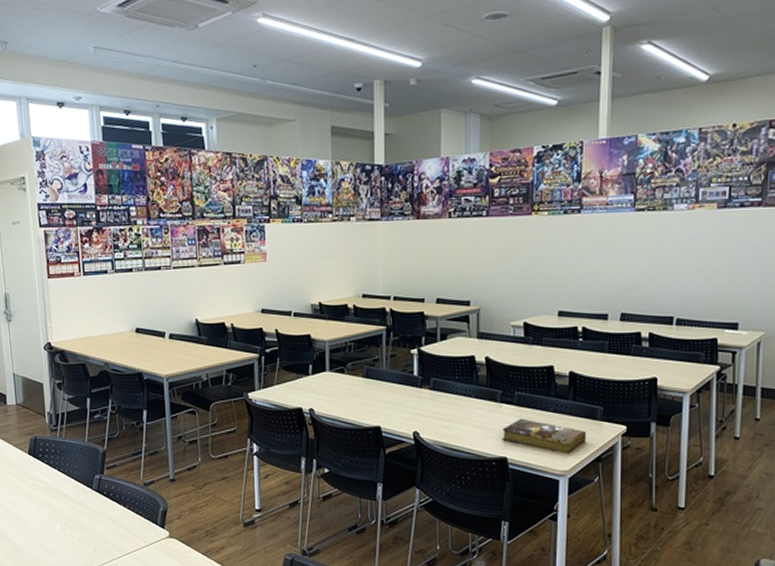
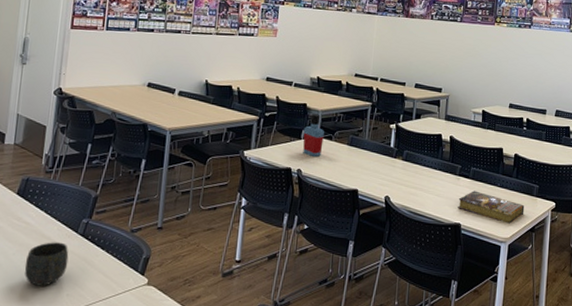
mug: none [48,499,89,542] -> present [24,242,69,286]
bottle: none [311,345,335,394] -> present [303,113,324,158]

